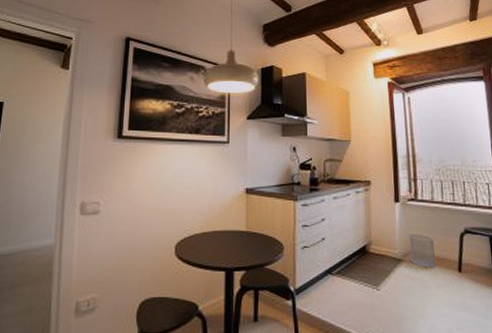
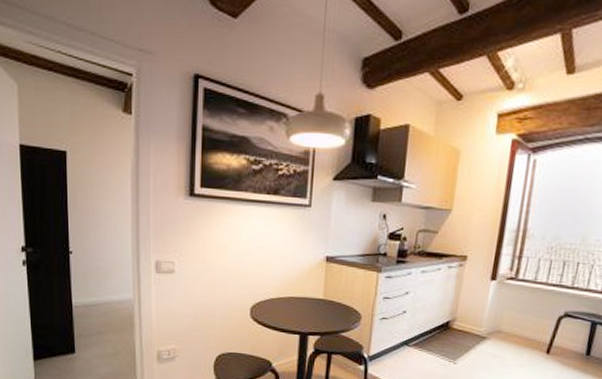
wastebasket: present [409,234,437,268] -> none [495,313,527,348]

